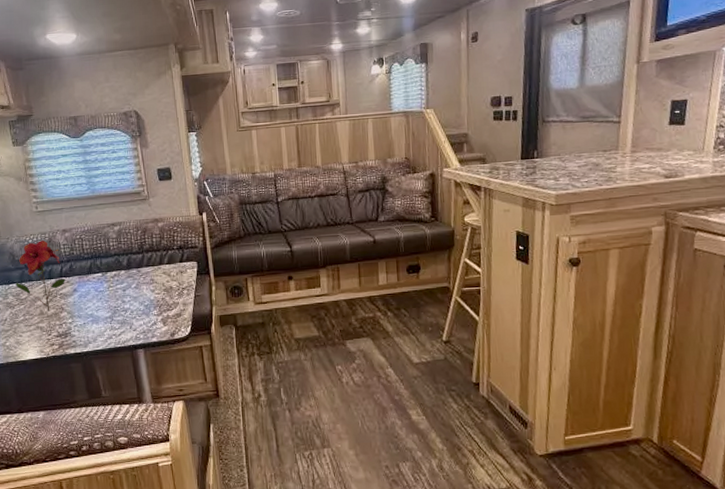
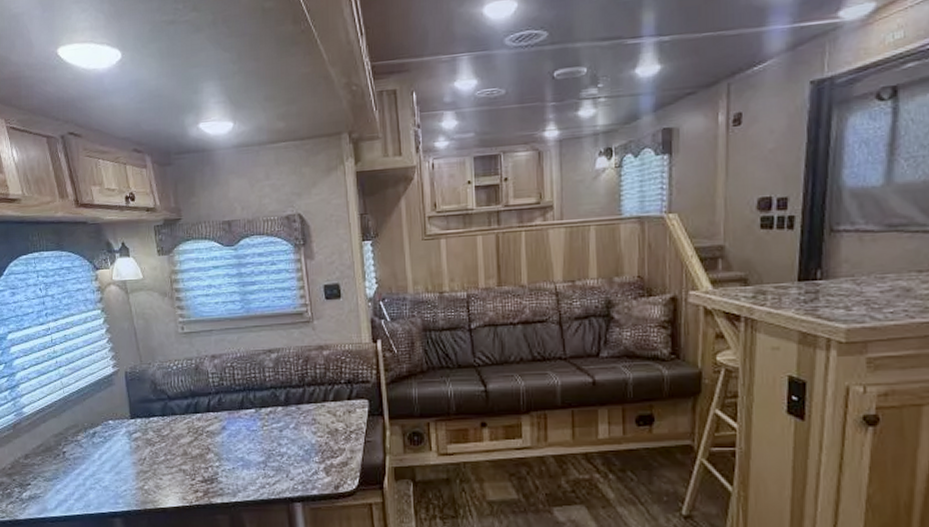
artificial flower: present [16,240,66,312] -> none [157,367,214,452]

